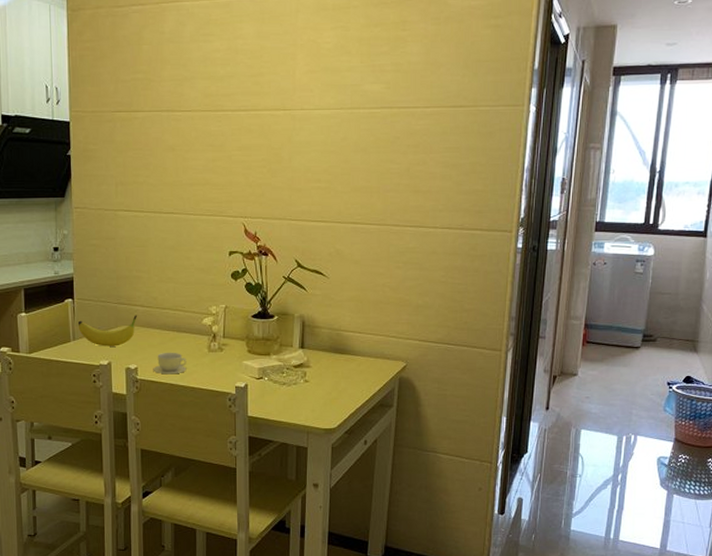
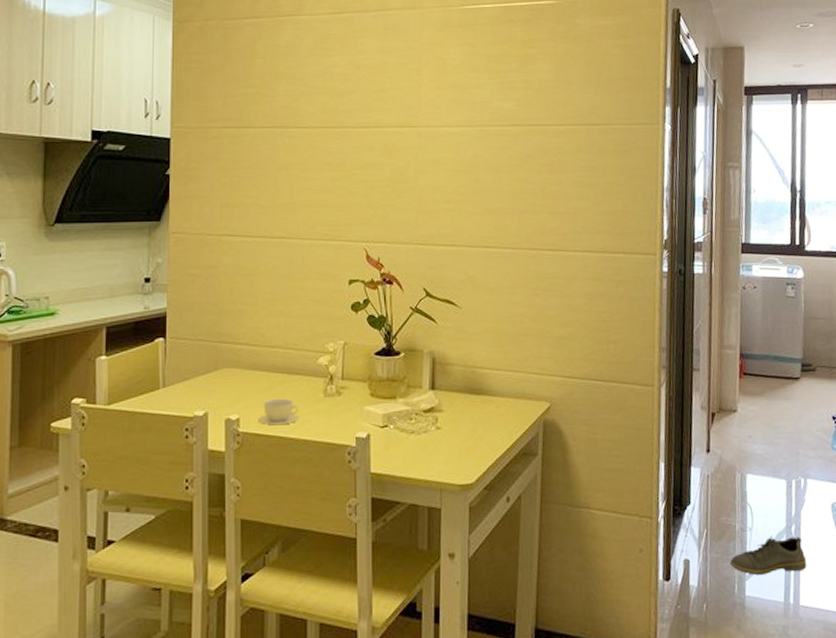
fruit: present [77,315,137,347] -> none [169,355,241,394]
shoe: none [559,482,629,513] -> present [730,535,807,575]

